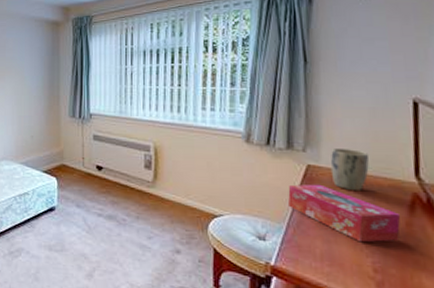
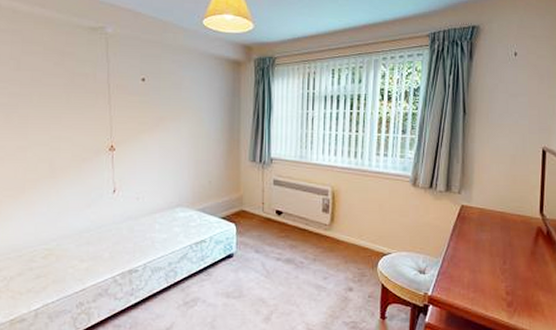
tissue box: present [288,184,401,243] -> none [445,222,528,270]
plant pot: present [330,147,369,192] -> none [479,190,508,227]

